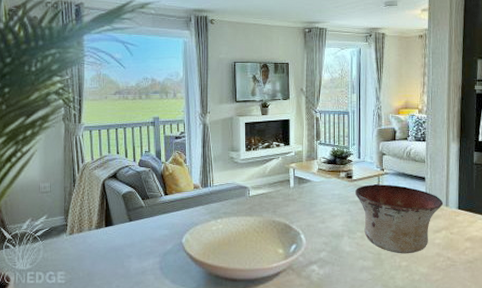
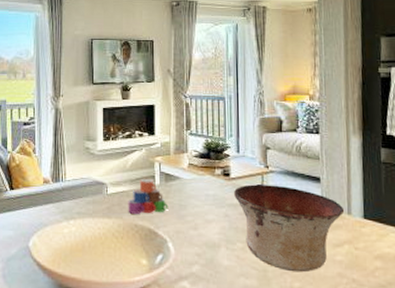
mug: none [267,182,301,212] -> present [128,178,169,214]

